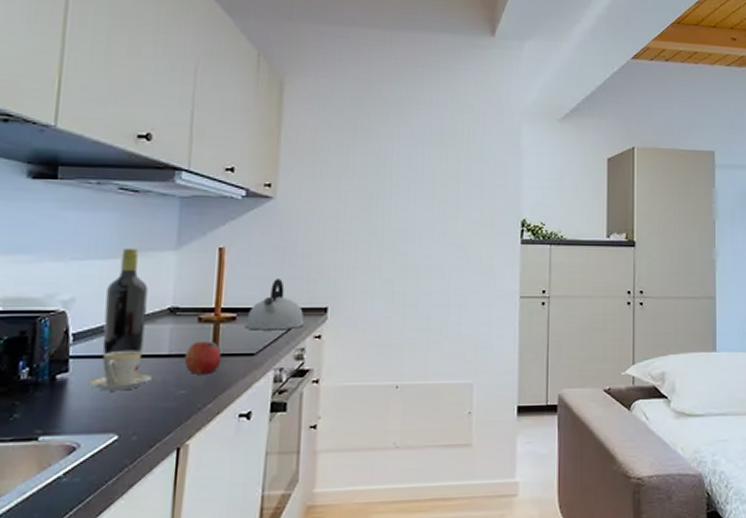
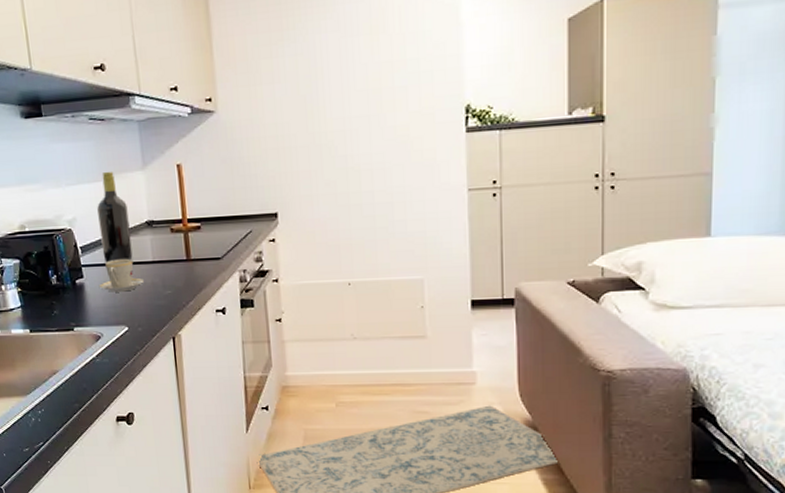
fruit: present [184,341,222,374] -> none [165,248,195,277]
kettle: present [244,279,304,330] -> none [208,189,259,237]

